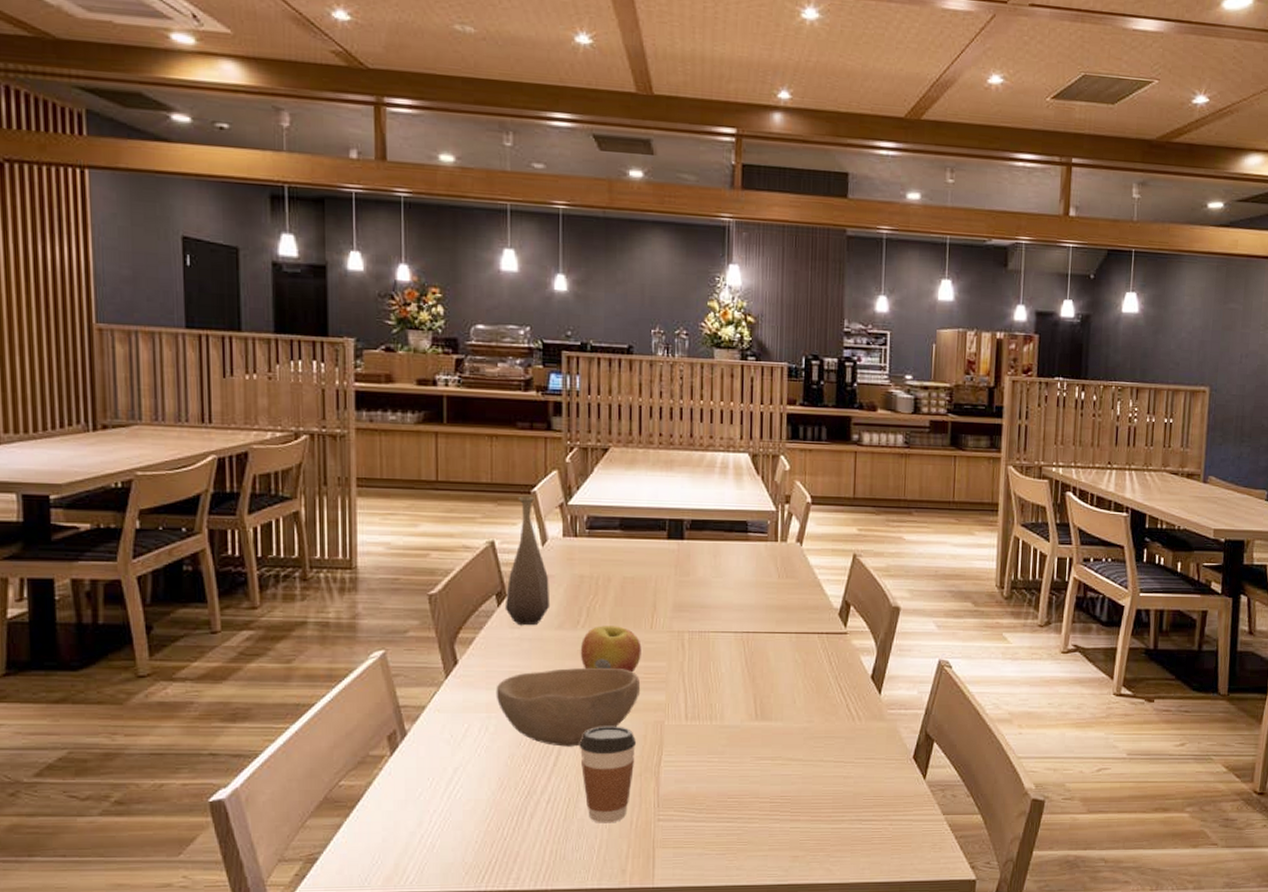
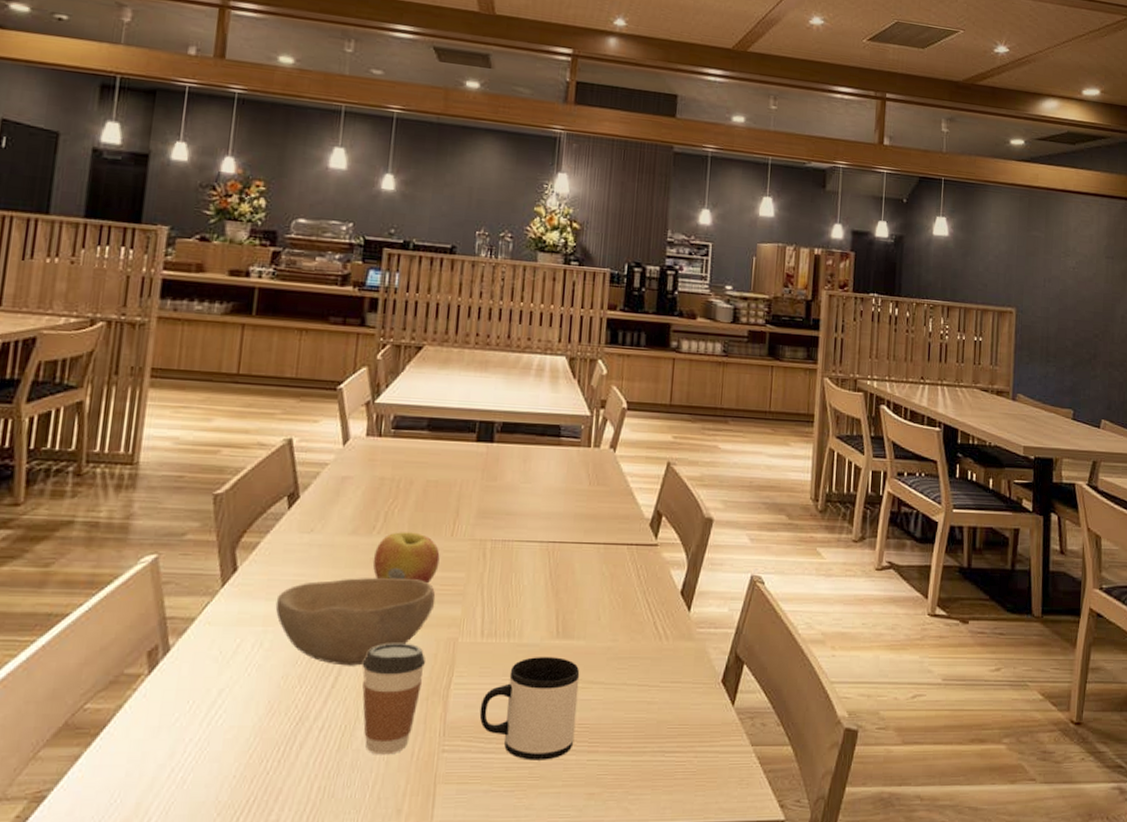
bottle: present [504,496,551,626] -> none [295,392,347,531]
mug: none [689,737,779,828] -> present [479,657,580,761]

